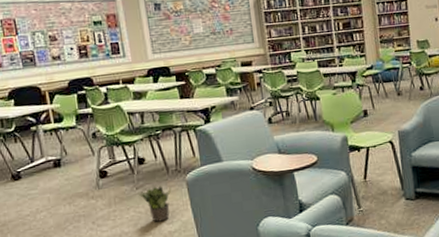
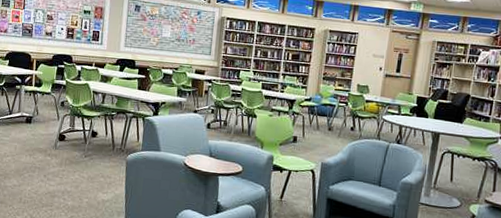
potted plant: present [137,185,172,222] -> none [85,157,113,190]

